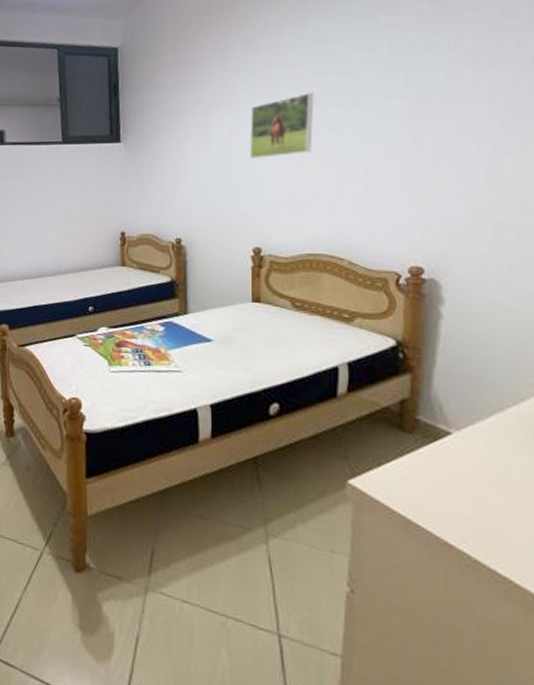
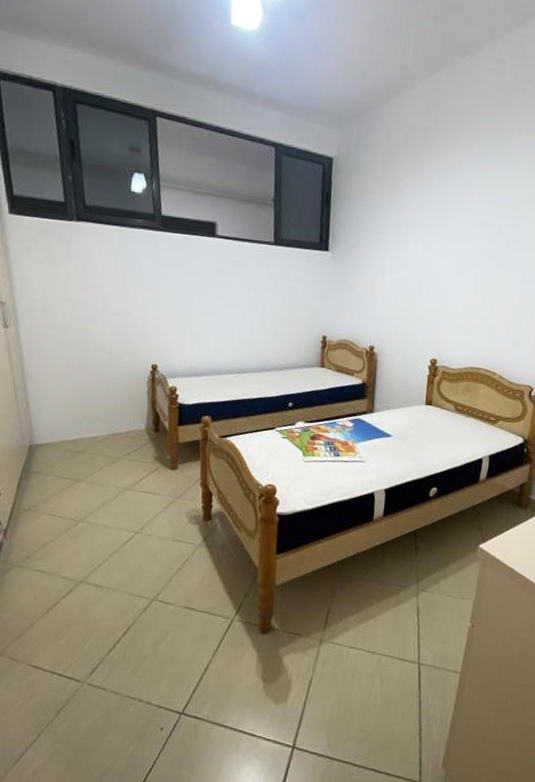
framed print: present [250,92,314,160] -> none [436,229,490,283]

